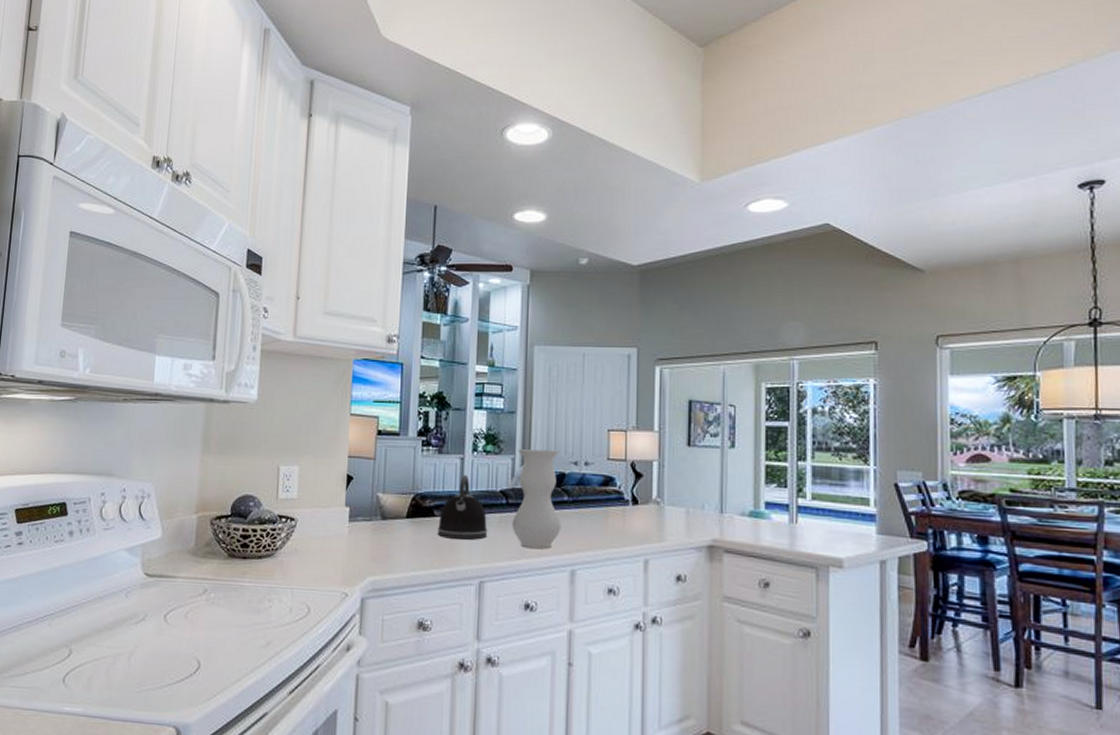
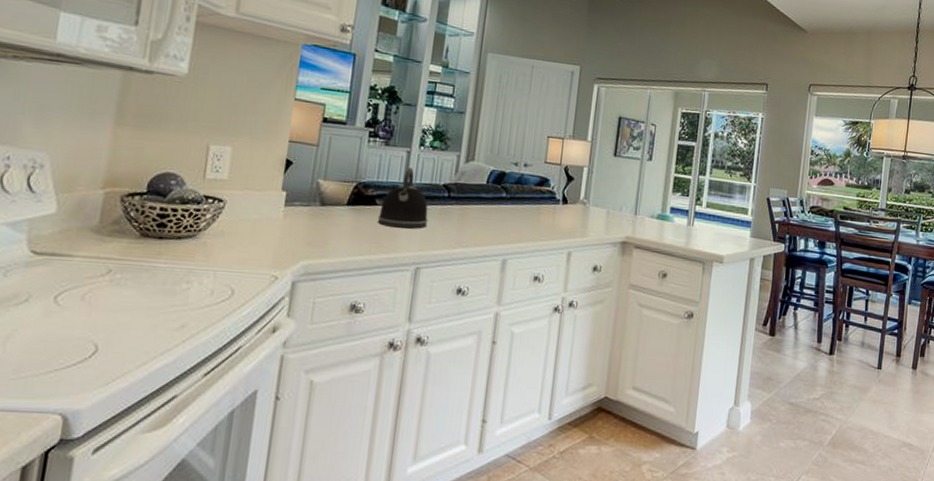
vase: present [512,449,561,550] -> none [451,147,503,240]

